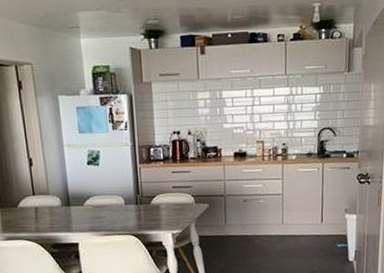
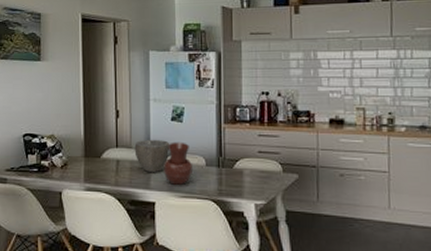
bowl: none [52,184,88,217] -> present [134,139,170,173]
vase: none [84,184,112,225] -> present [164,142,192,185]

